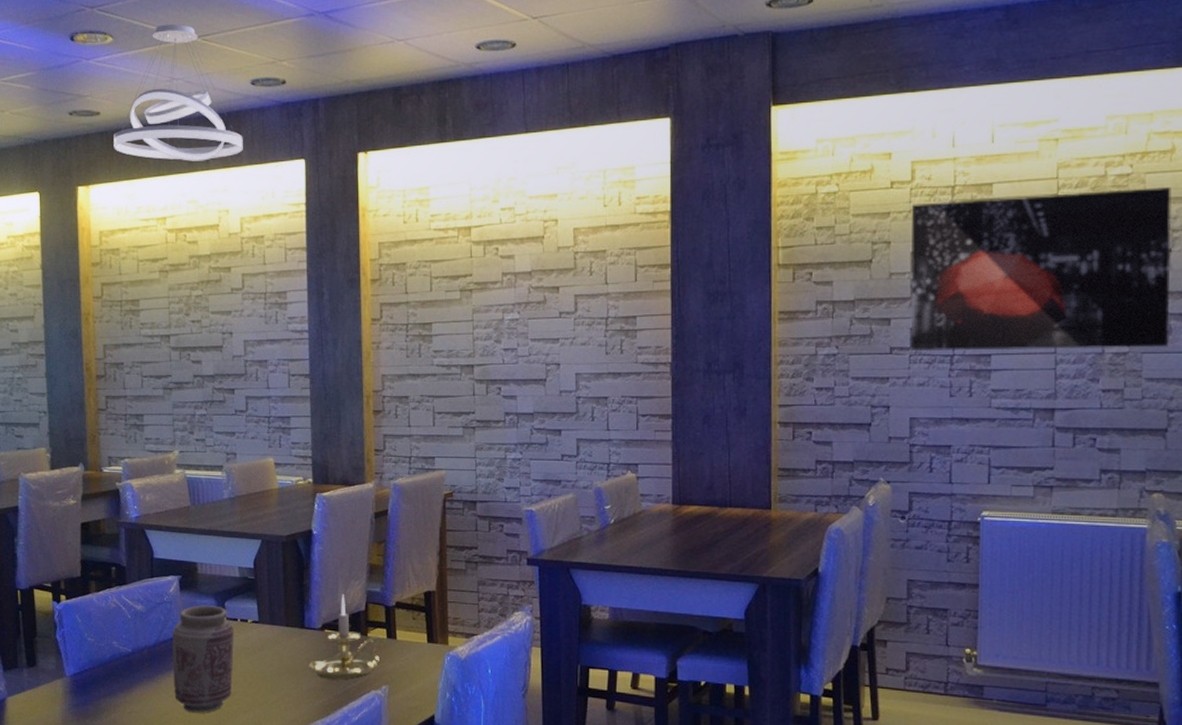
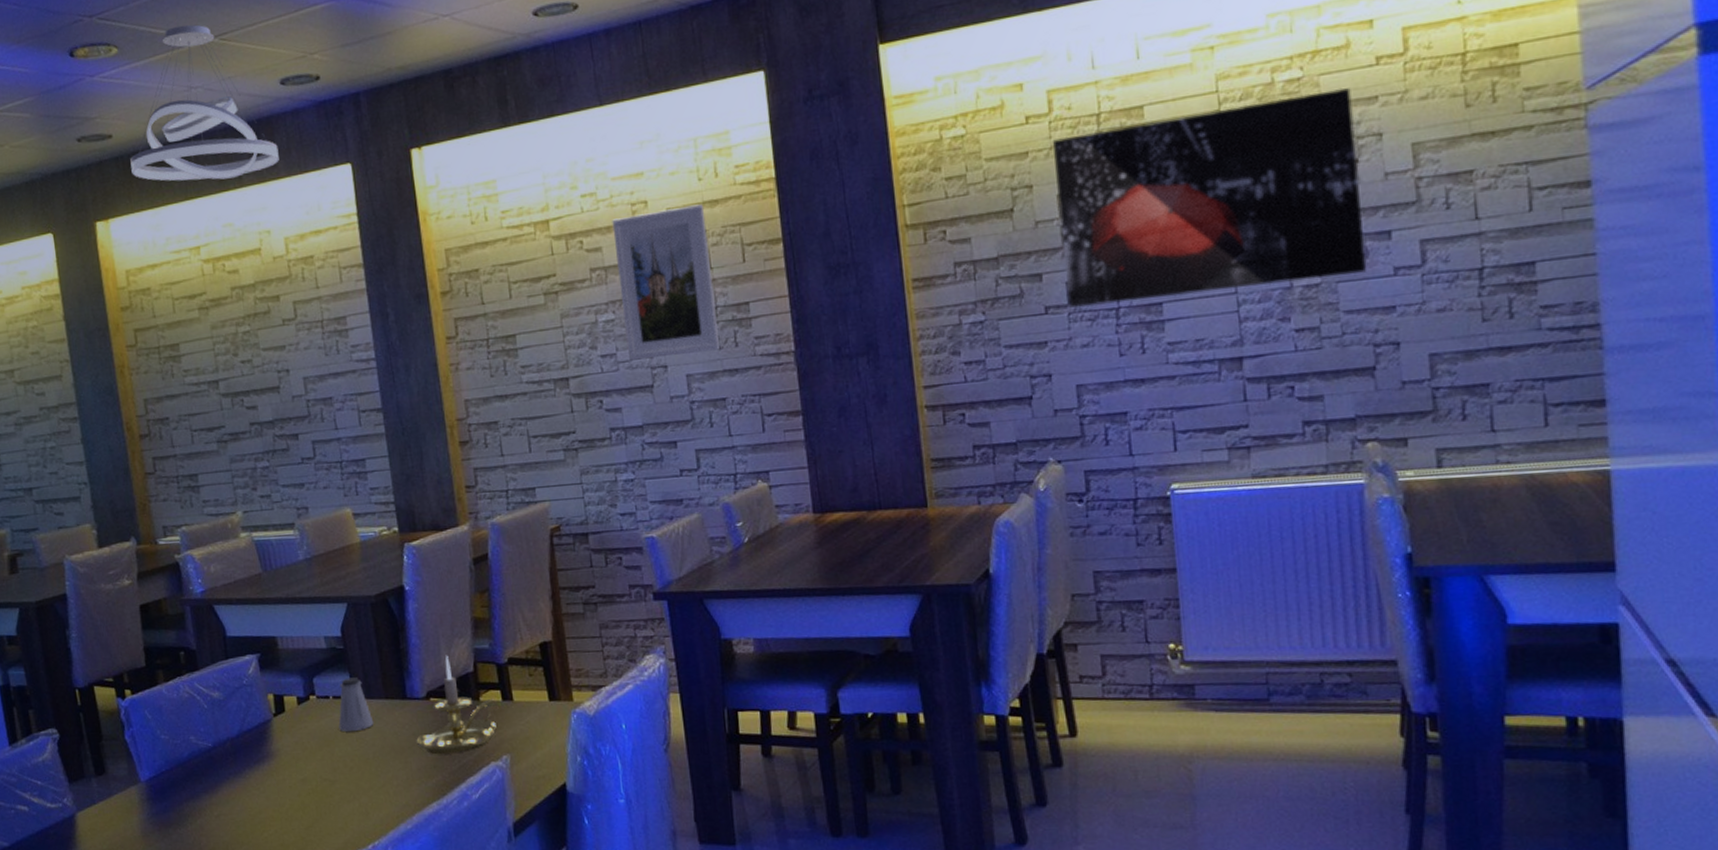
vase: present [173,605,234,713] -> none [257,683,332,809]
saltshaker: none [243,605,274,652] -> present [338,677,374,732]
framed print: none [525,227,608,356] -> present [612,204,721,361]

